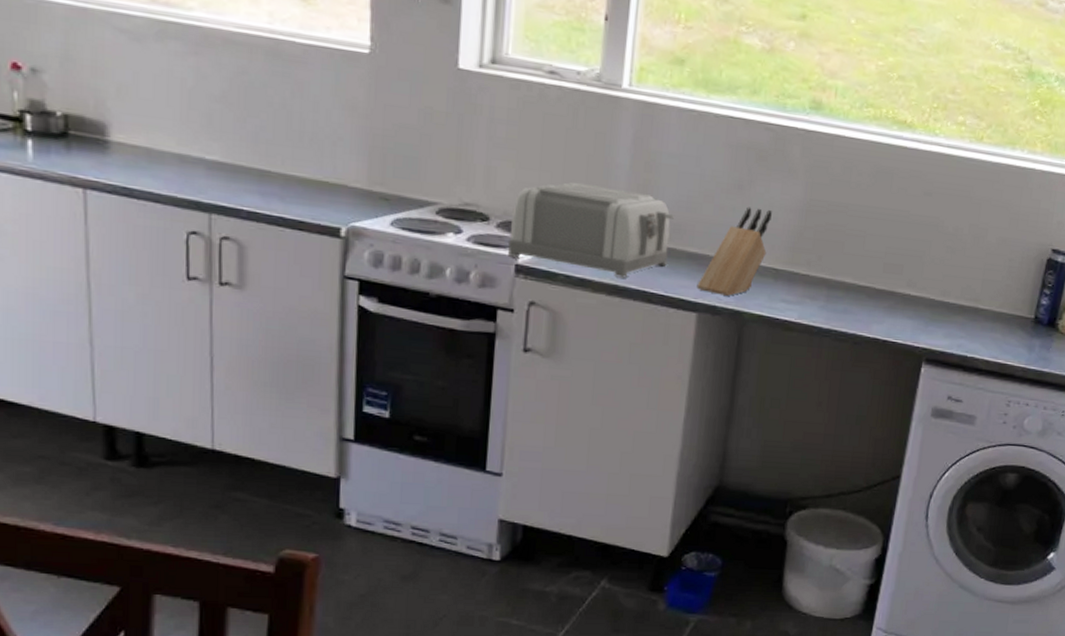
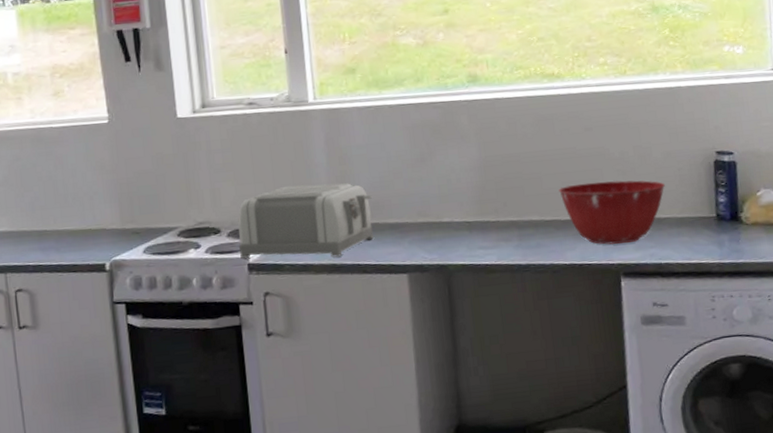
knife block: present [697,207,772,296] -> none [403,172,457,254]
mixing bowl: none [880,252,993,328] -> present [559,180,666,245]

